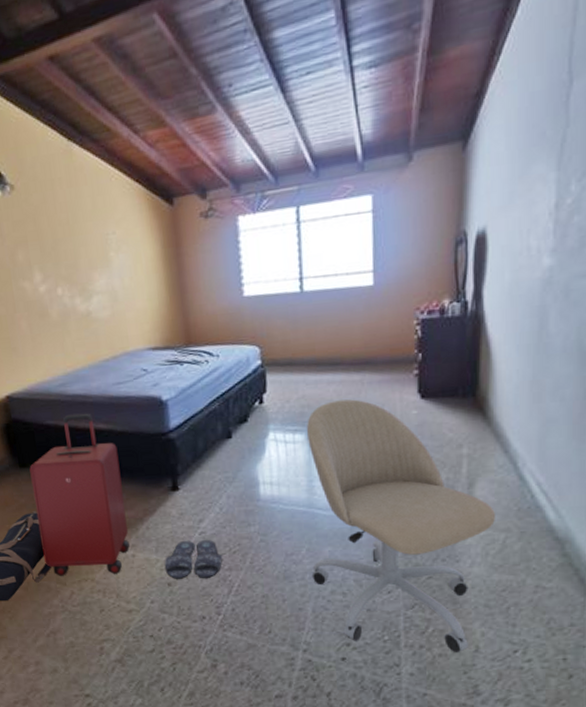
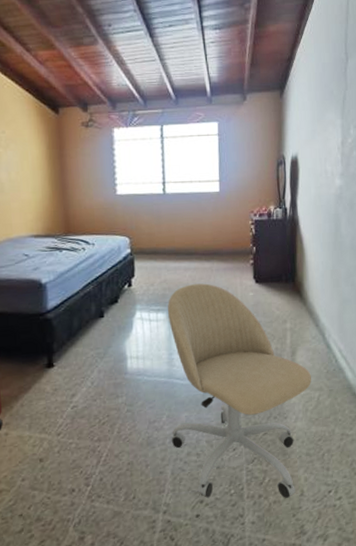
slippers: present [164,540,223,579] -> none [37,413,93,455]

